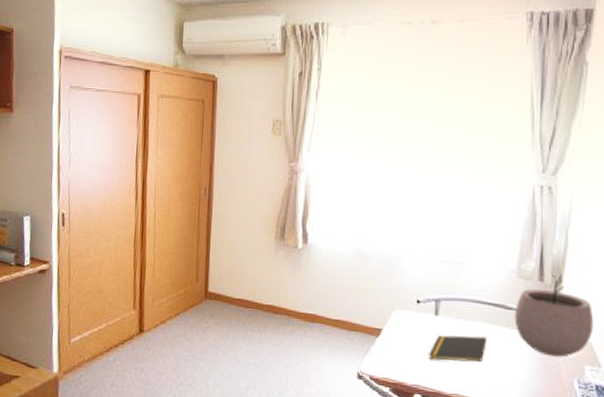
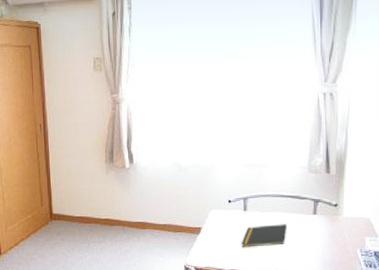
plant pot: present [514,273,594,357] -> none [308,165,371,233]

